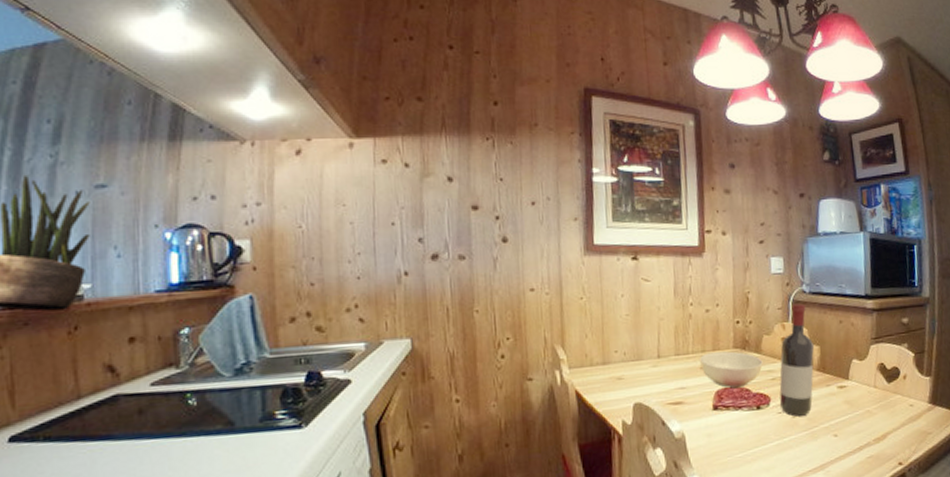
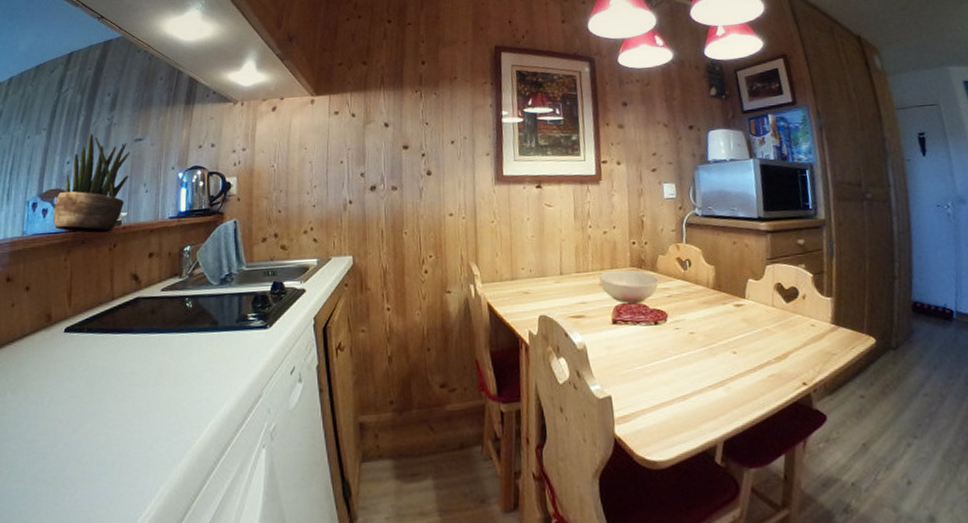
wine bottle: present [779,303,815,417] -> none [675,226,710,333]

